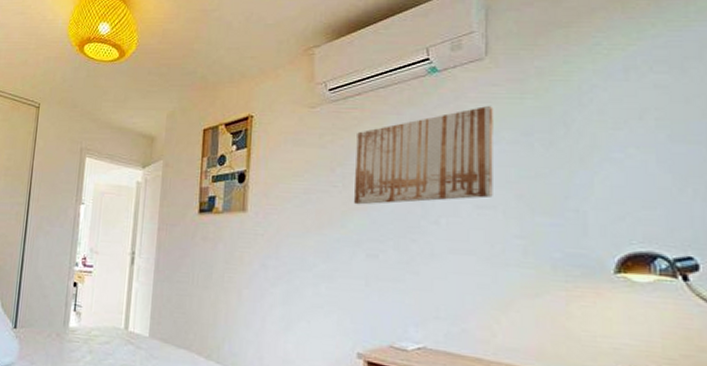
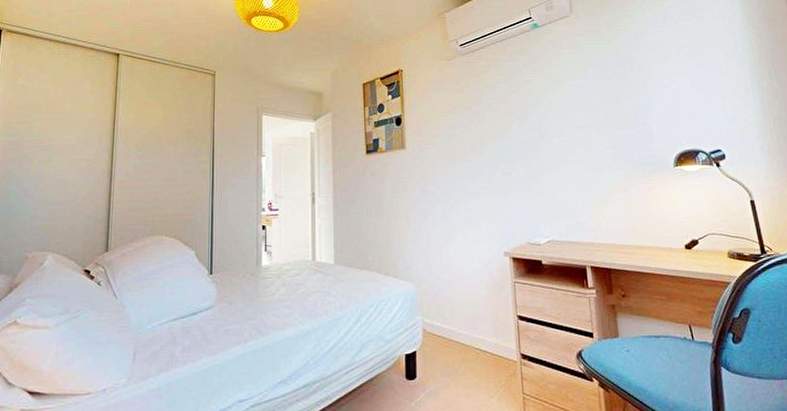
wall art: present [354,105,493,205] -> none [485,50,588,135]

